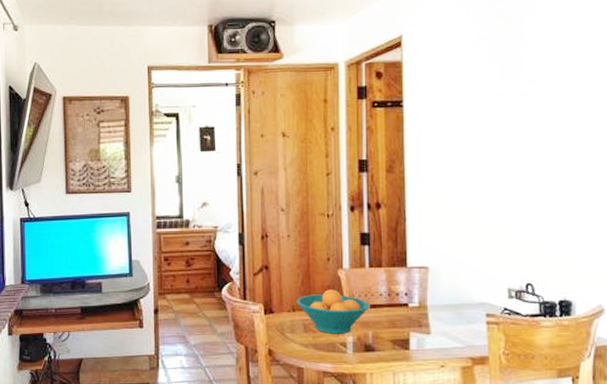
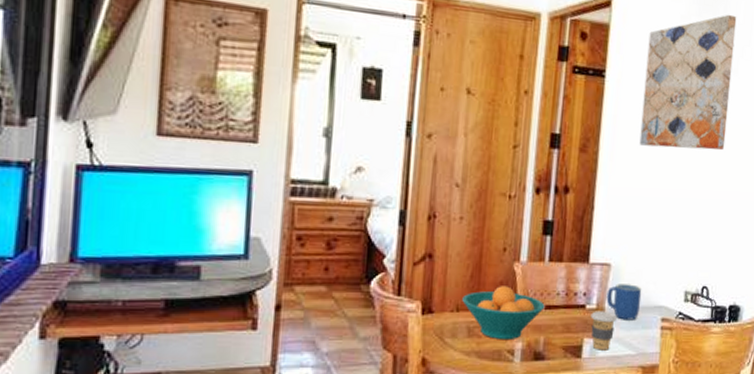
coffee cup: none [414,308,440,343] -> present [591,311,617,350]
mug: none [427,284,463,316] -> present [606,284,642,320]
wall art: none [442,32,534,161] -> present [639,14,737,150]

